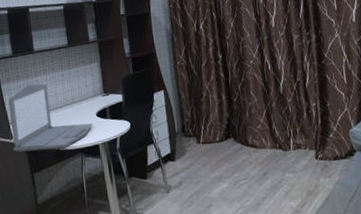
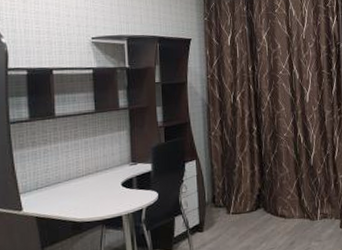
laptop: present [8,84,93,152] -> none [20,151,117,225]

